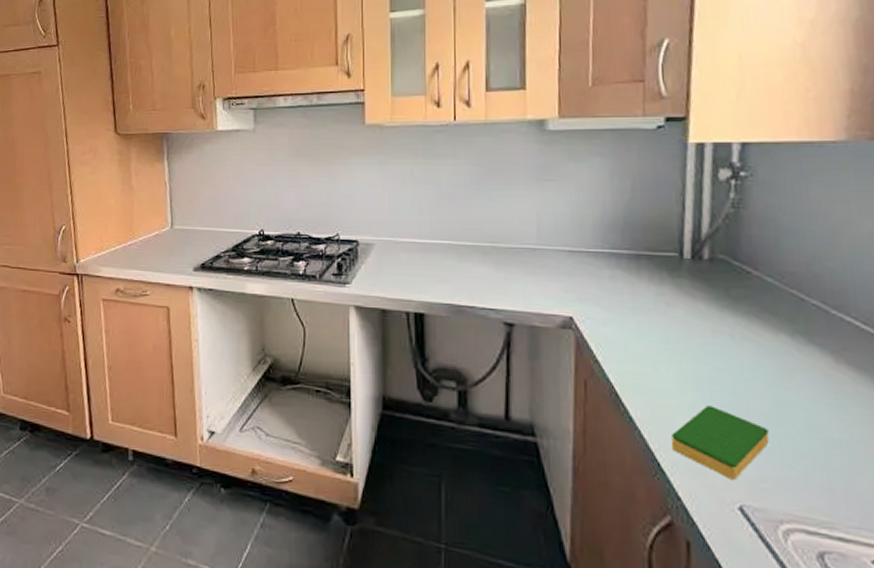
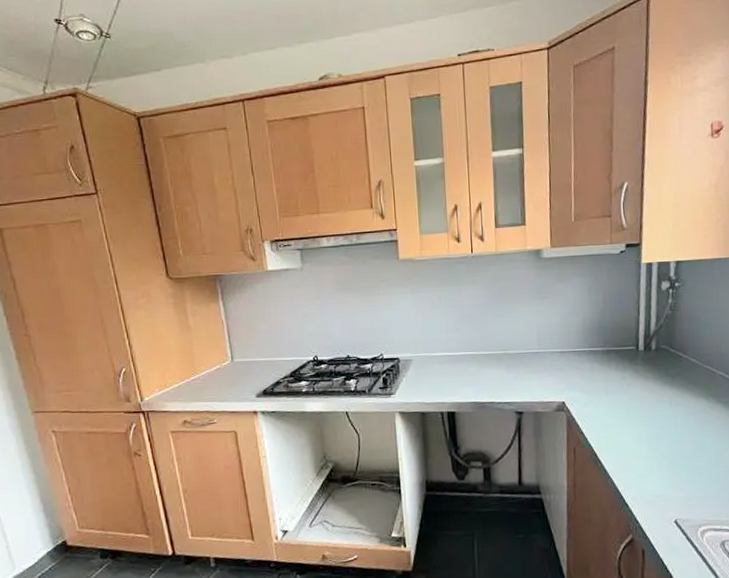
dish sponge: present [670,405,769,479] -> none [631,454,693,503]

